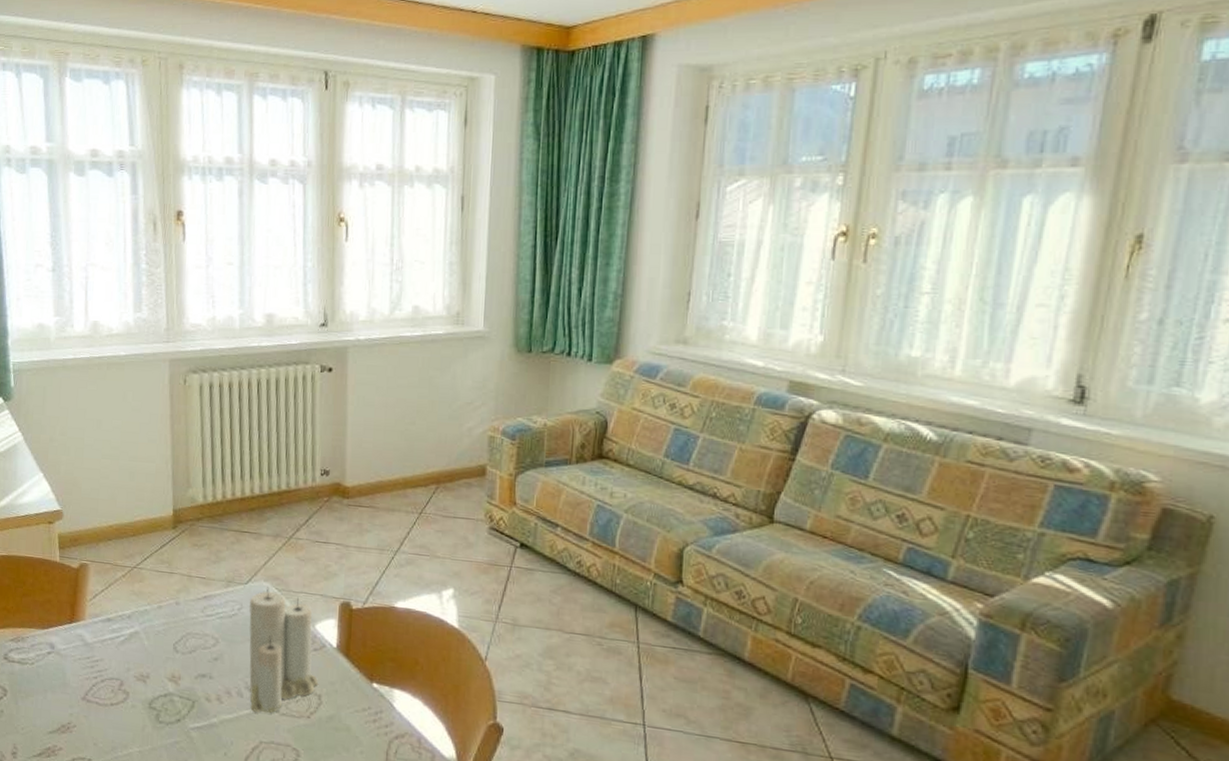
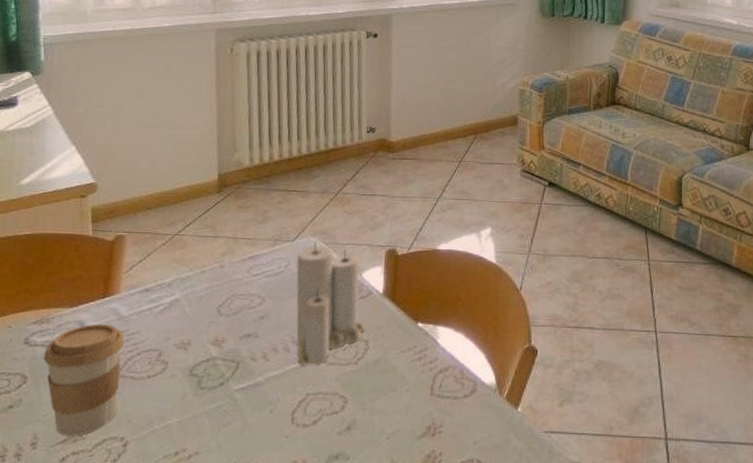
coffee cup: none [20,647,90,752] -> present [43,324,125,436]

